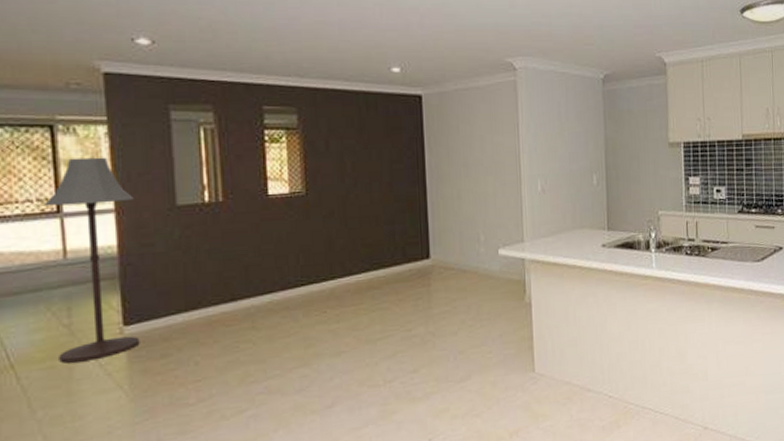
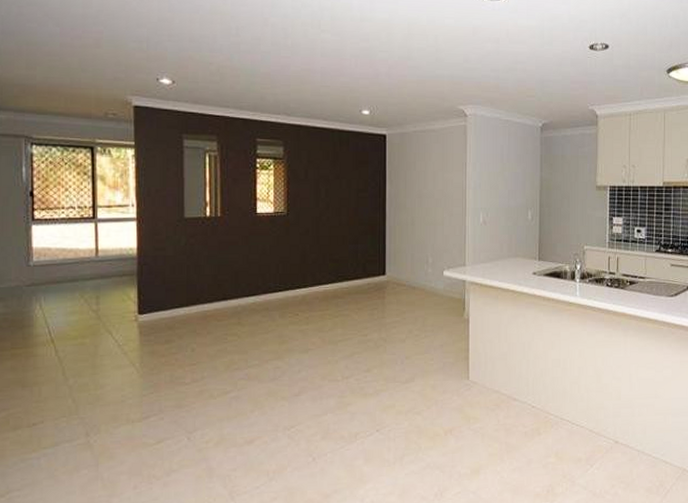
floor lamp: present [43,157,140,364] -> none [82,174,151,342]

